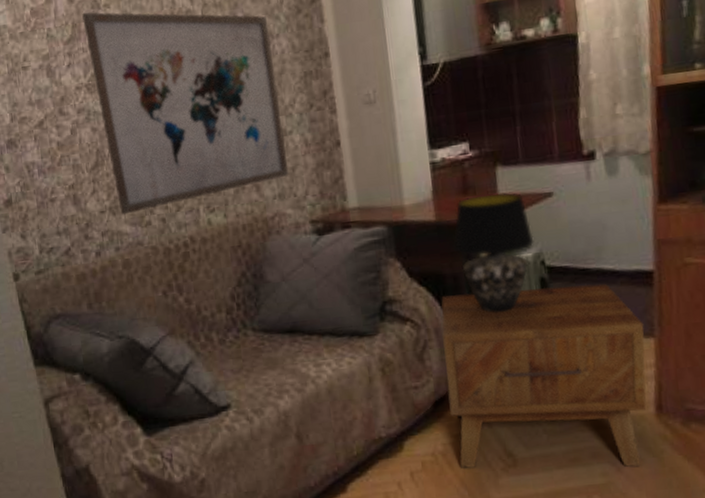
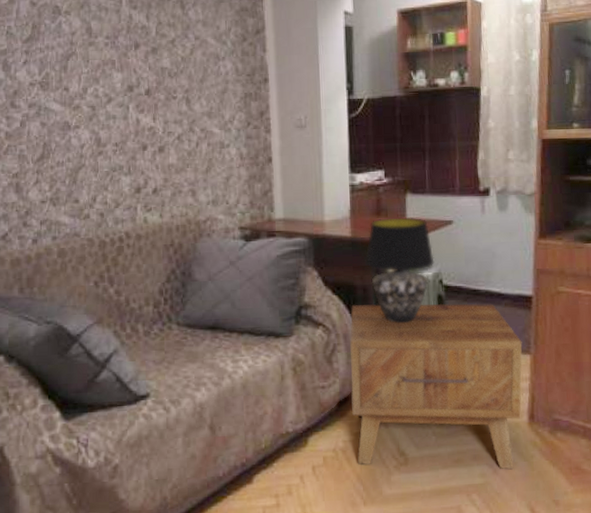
wall art: present [82,11,289,215] -> none [42,16,223,206]

